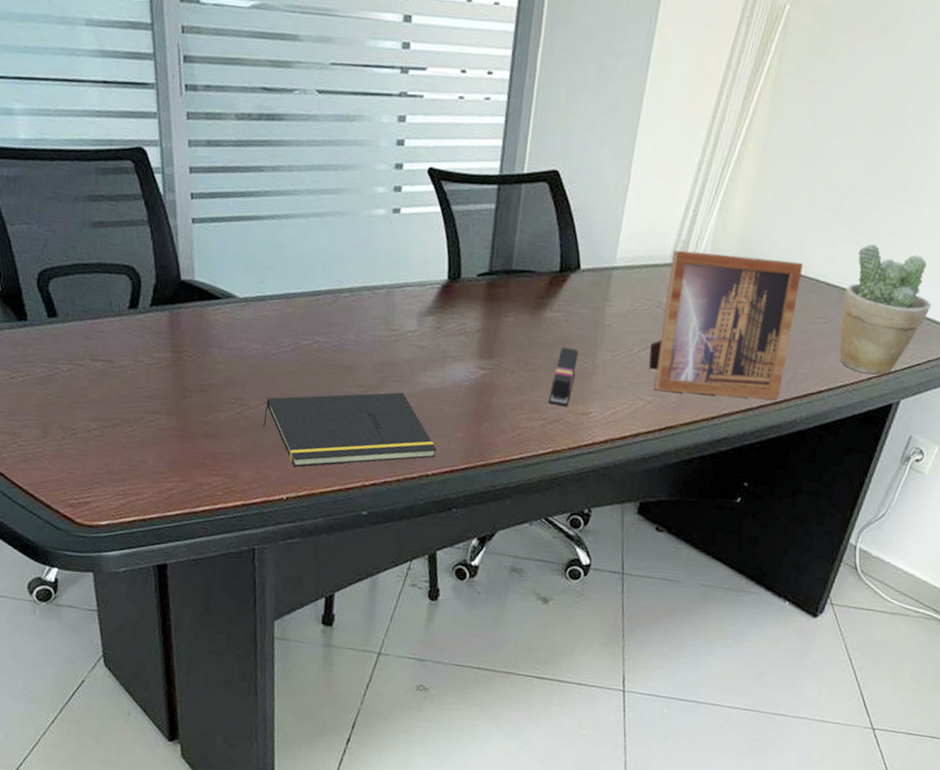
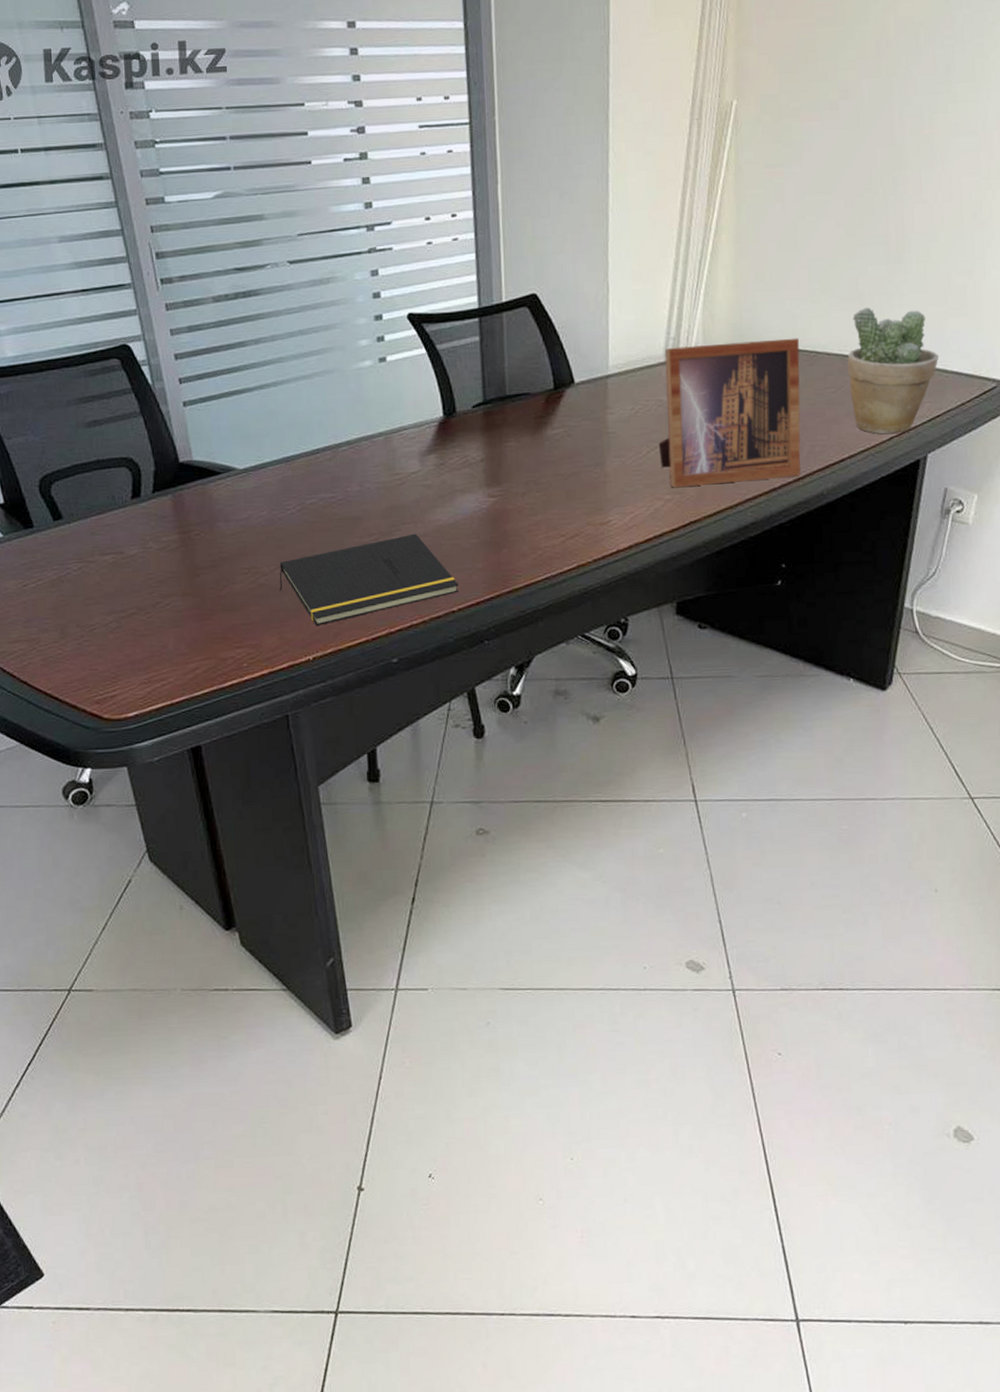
stapler: present [548,347,579,406] -> none [564,461,588,520]

